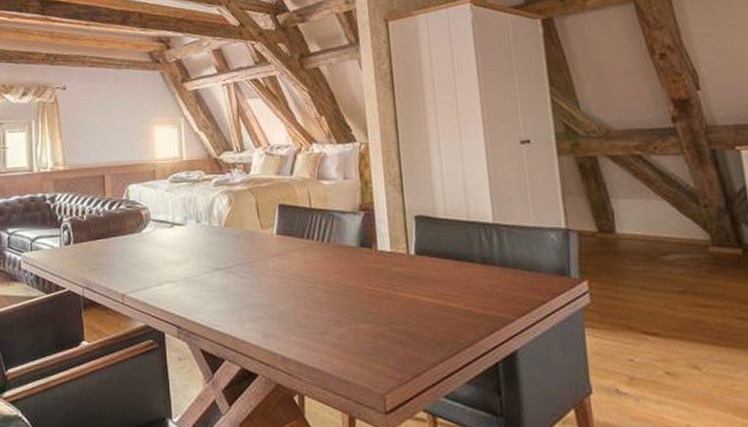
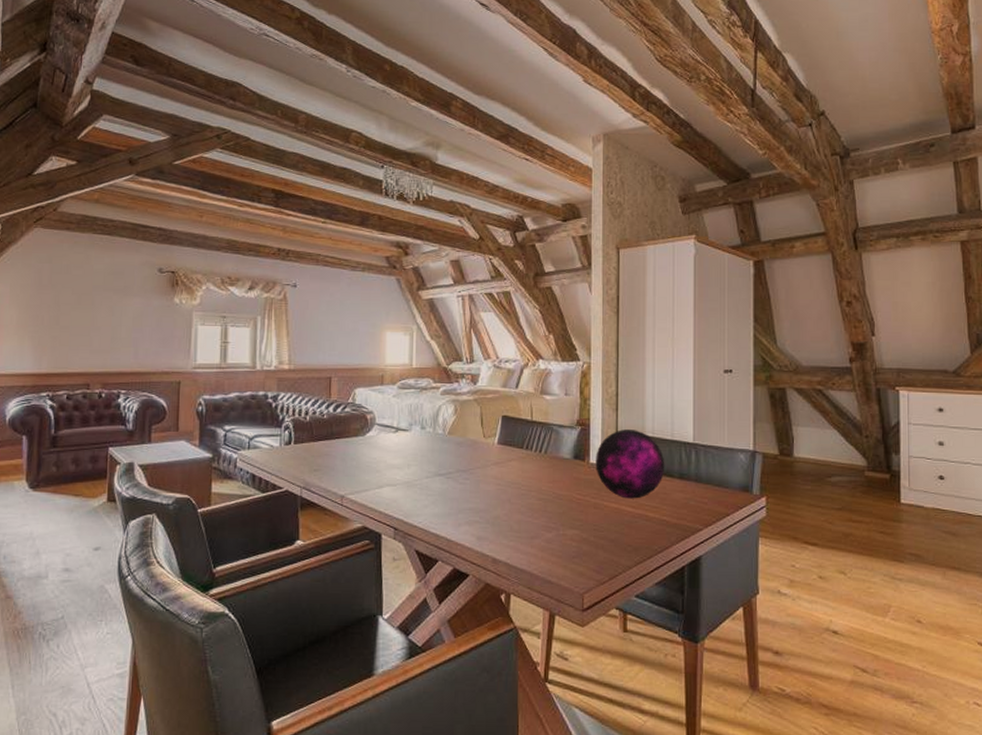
decorative orb: none [383,212,464,288] -> present [595,429,665,499]

